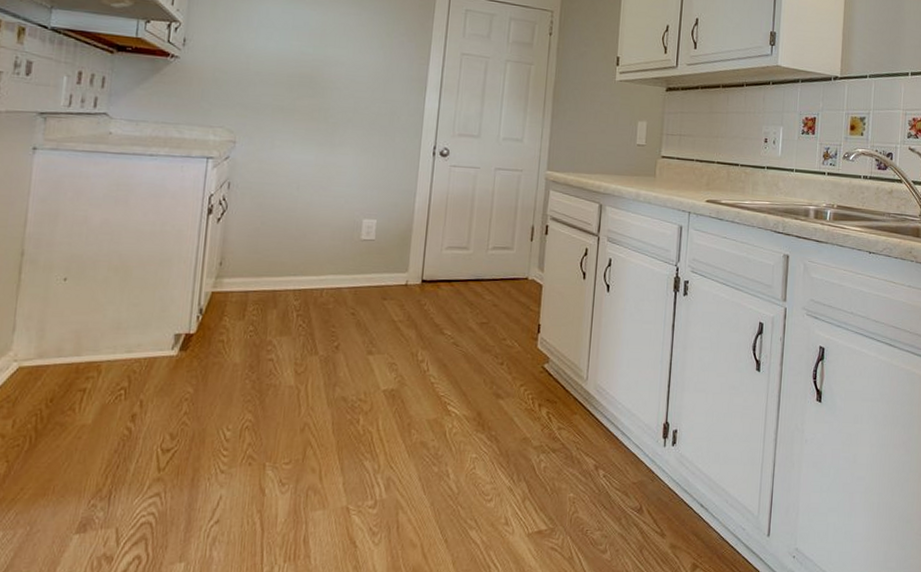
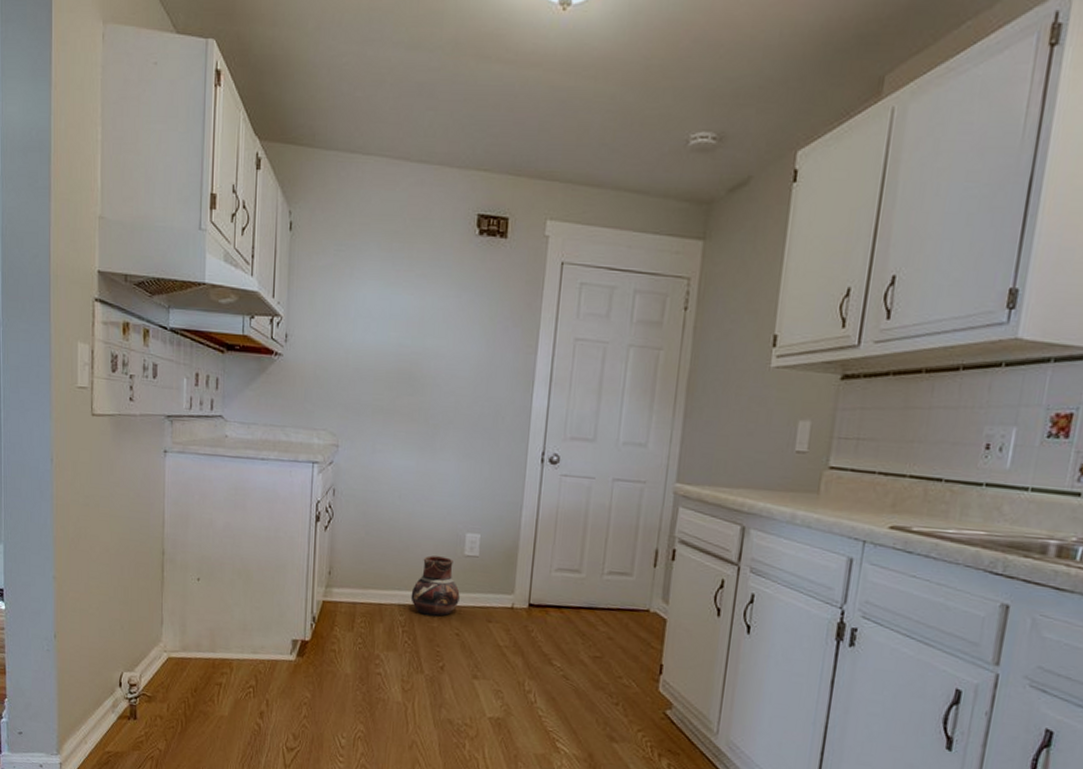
ceramic pot: none [306,240,356,298] -> present [410,555,460,617]

